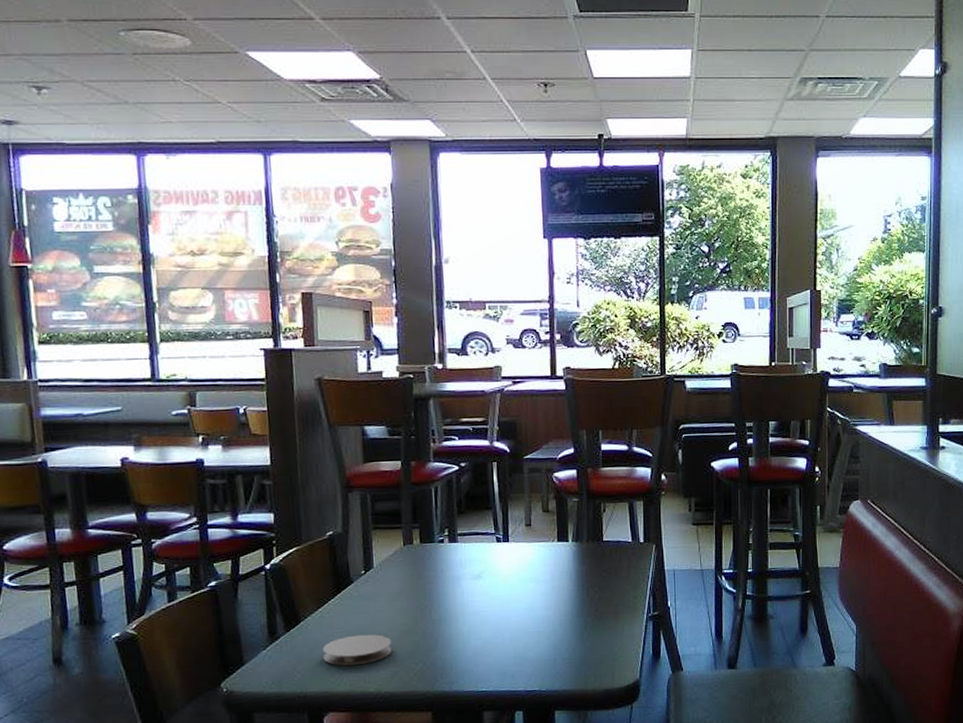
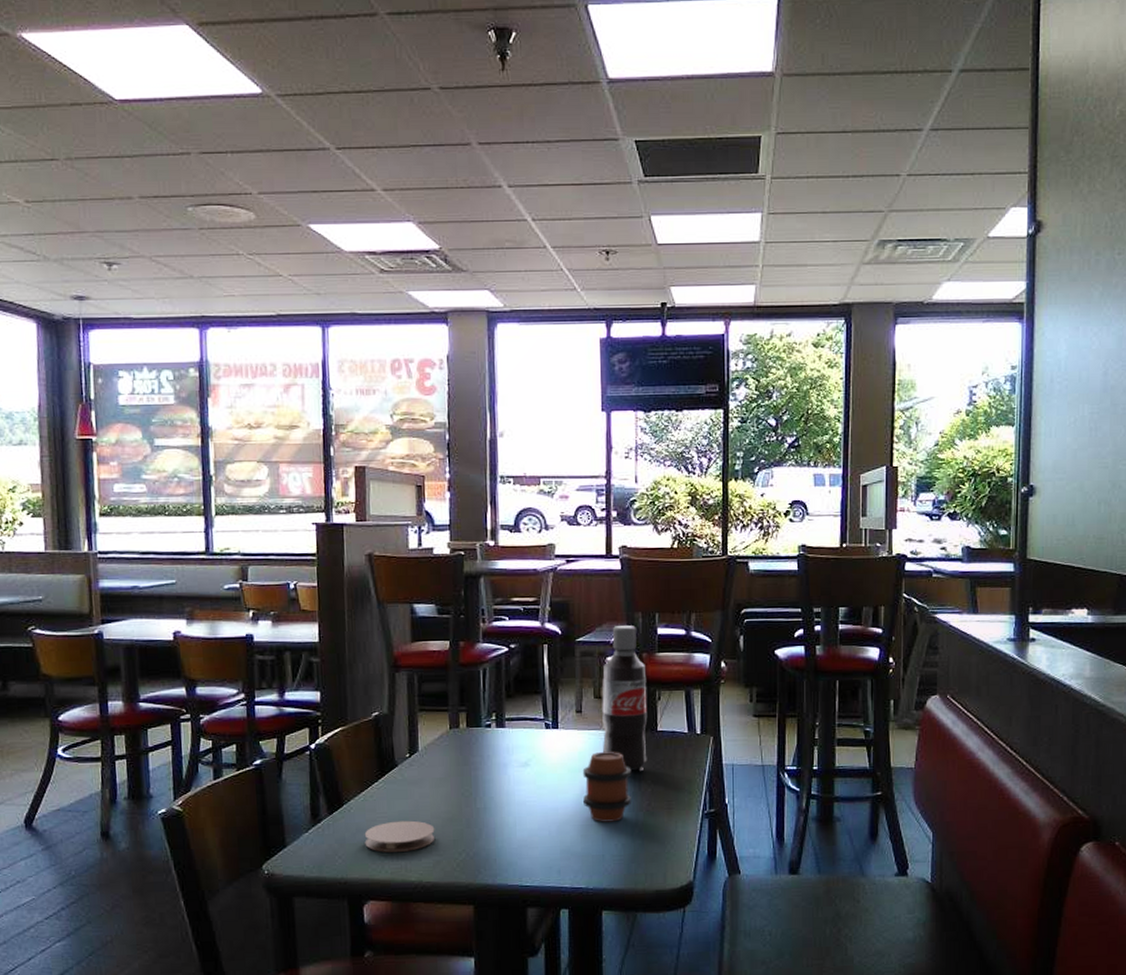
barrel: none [533,562,580,629] -> present [582,752,632,822]
pop: none [549,442,594,582] -> present [601,625,648,773]

